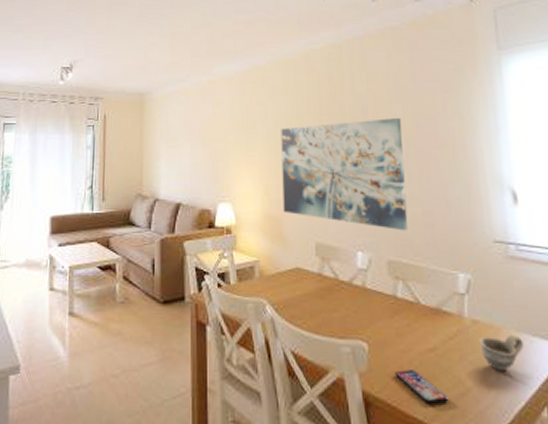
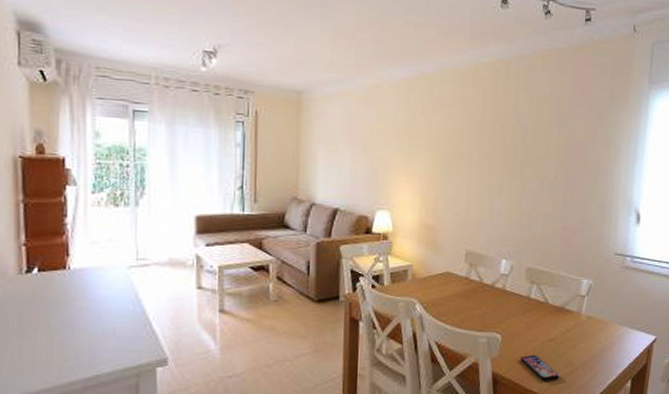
wall art: present [281,118,409,231] -> none [439,139,556,243]
cup: present [479,334,524,371] -> none [590,327,623,354]

